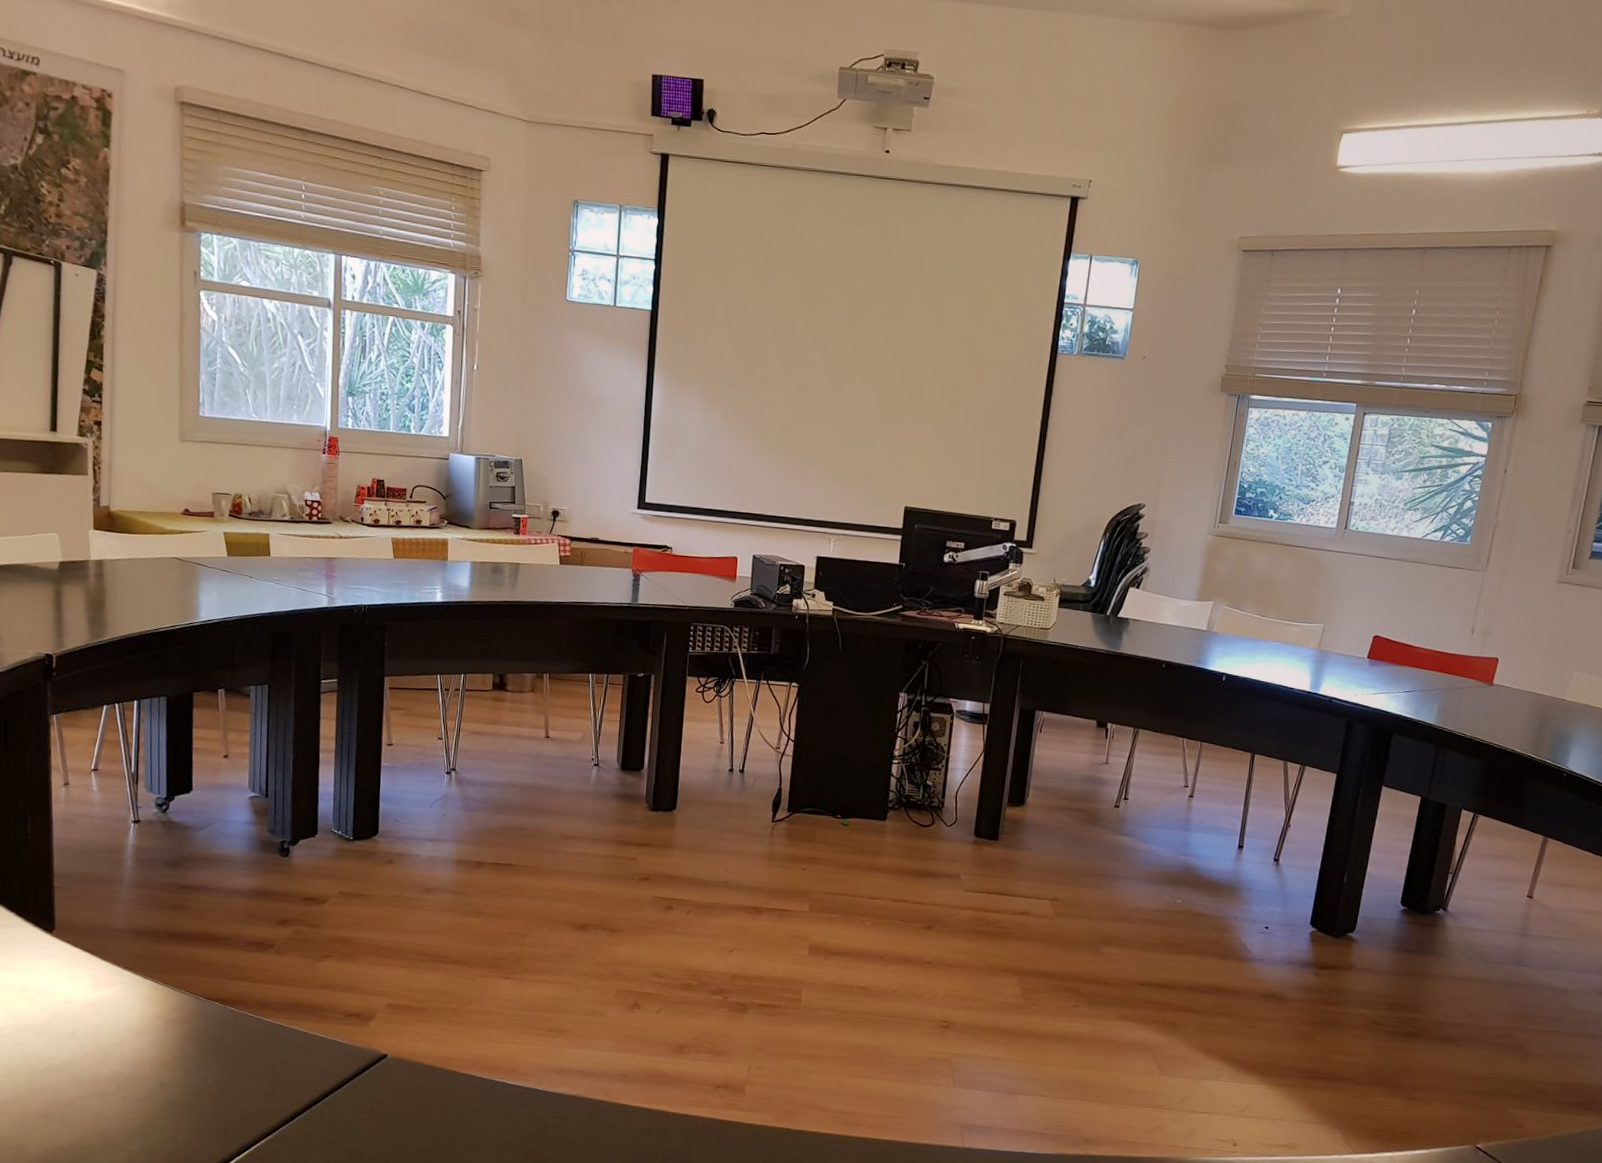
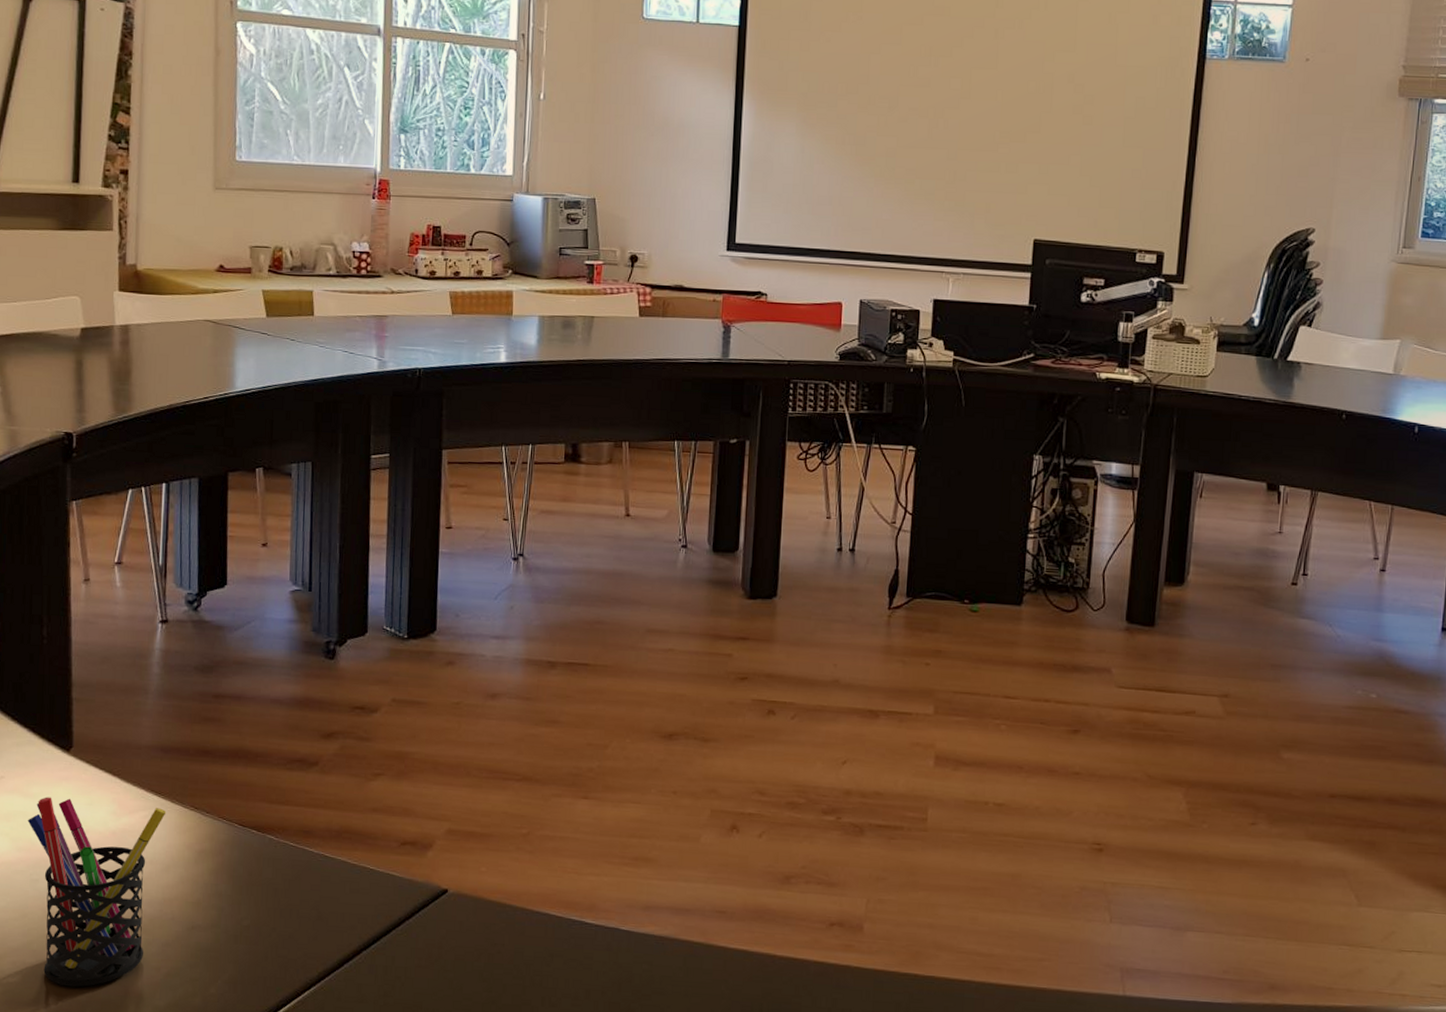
pen holder: none [15,972,139,1135] -> present [27,797,167,987]

